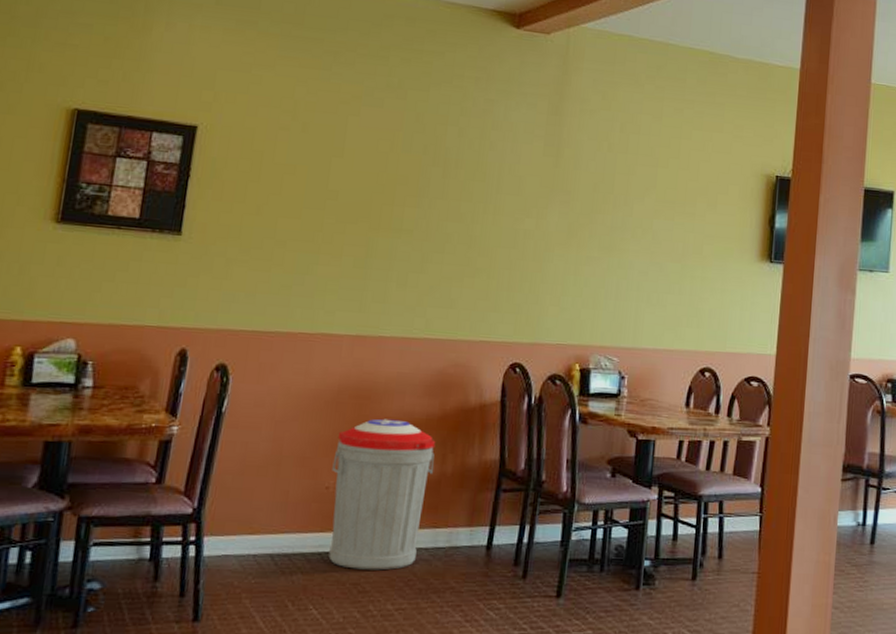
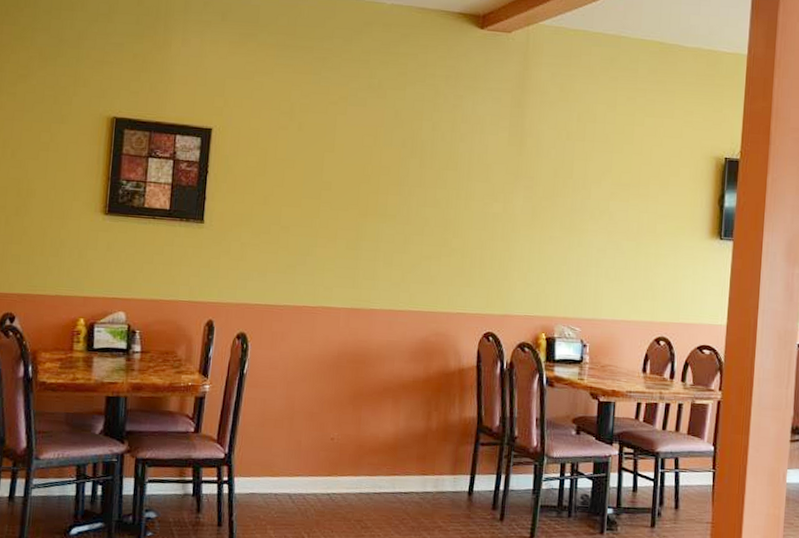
trash can: present [328,418,436,570] -> none [335,380,422,510]

